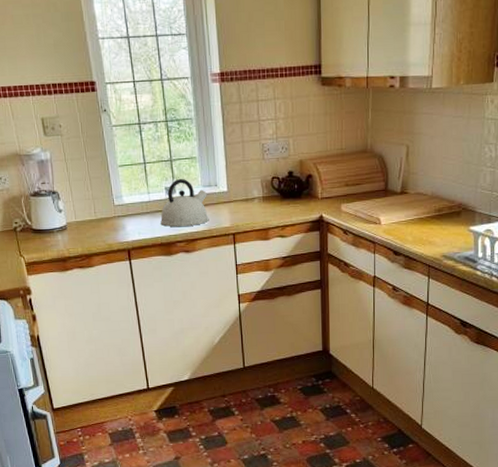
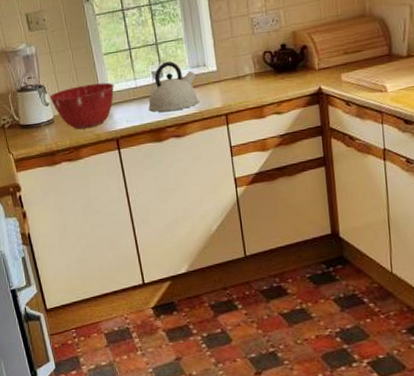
mixing bowl: none [62,194,128,238] -> present [49,82,114,130]

